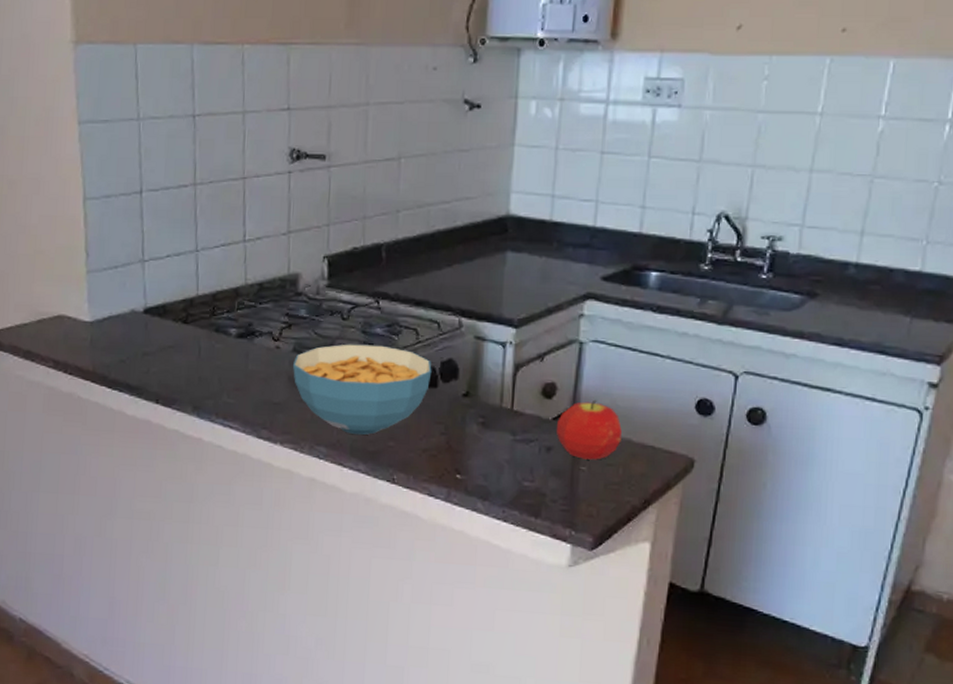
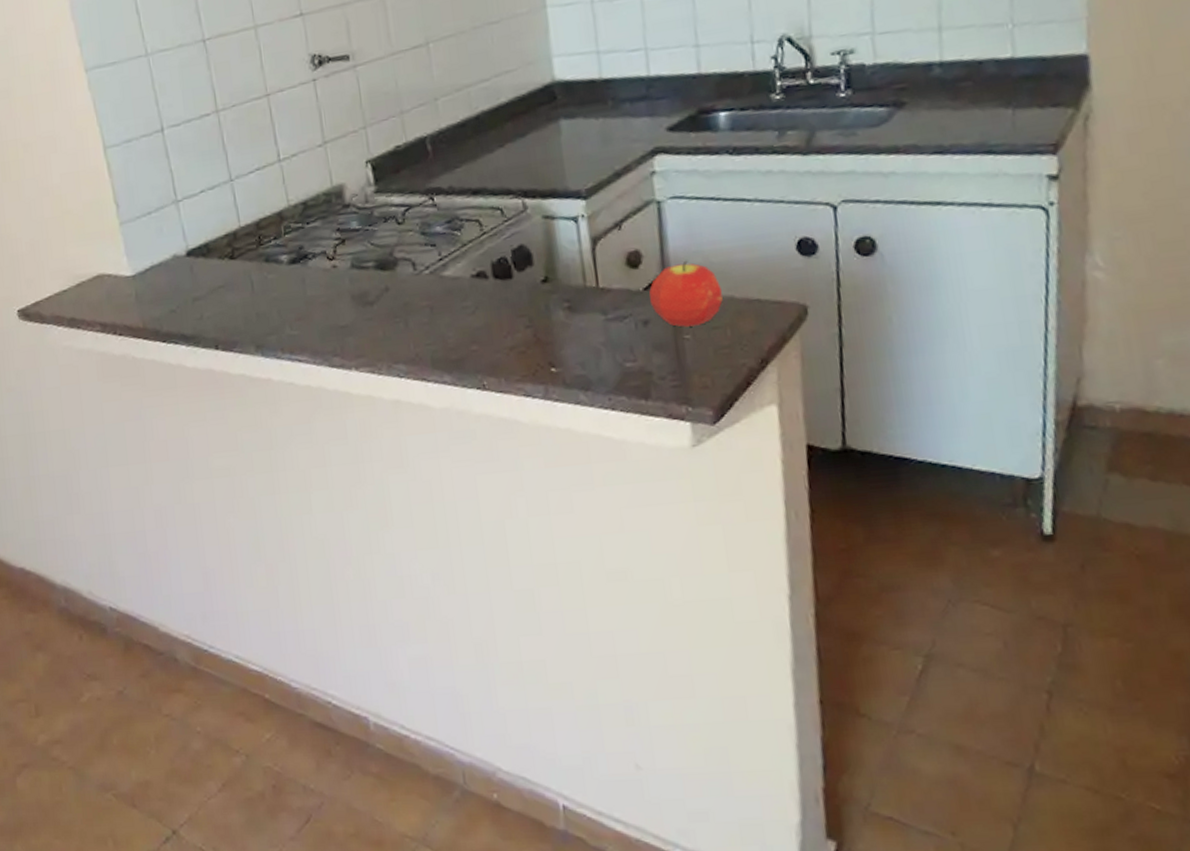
cereal bowl: present [293,344,432,435] -> none [354,244,504,345]

